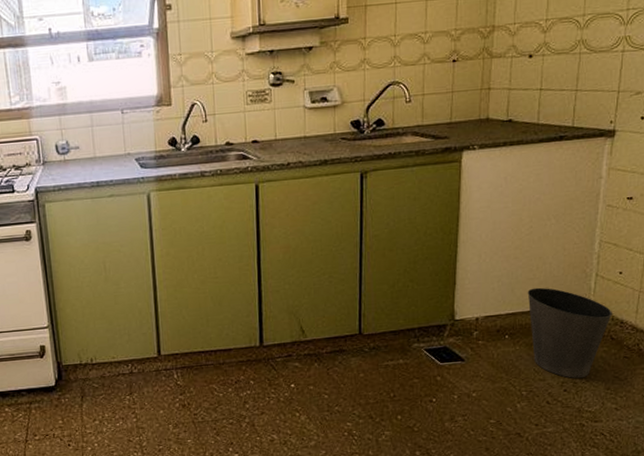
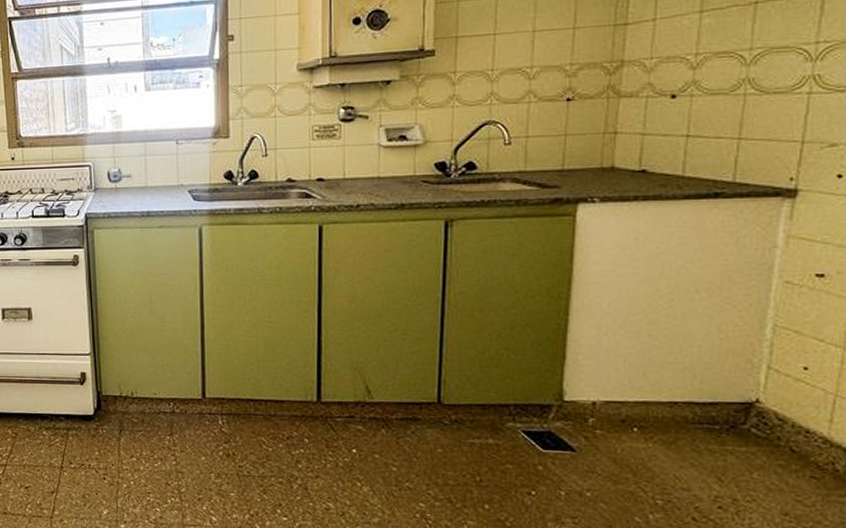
waste basket: present [527,287,612,379] -> none [665,374,792,496]

